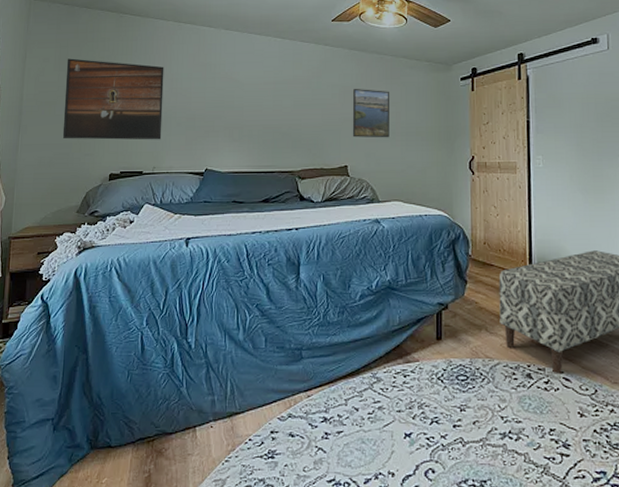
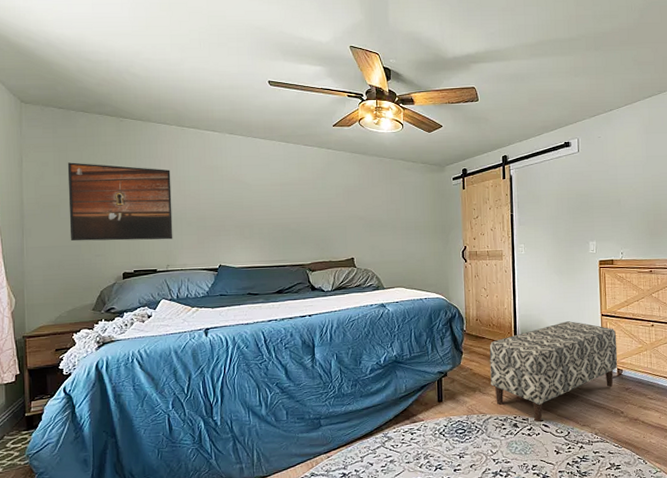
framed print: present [352,89,390,138] -> none [356,189,391,233]

